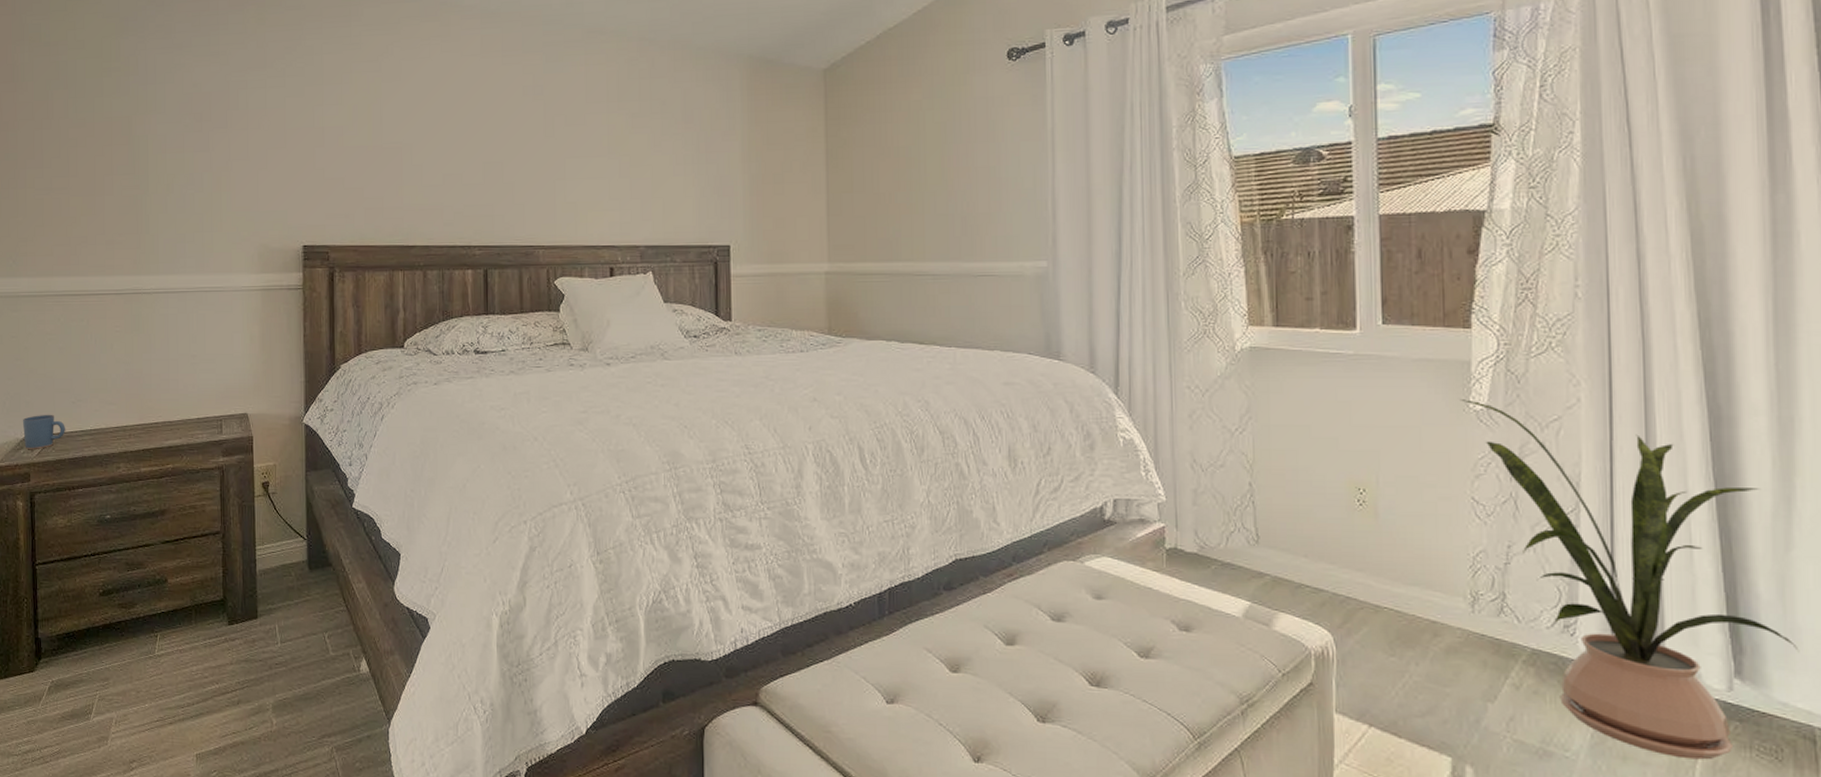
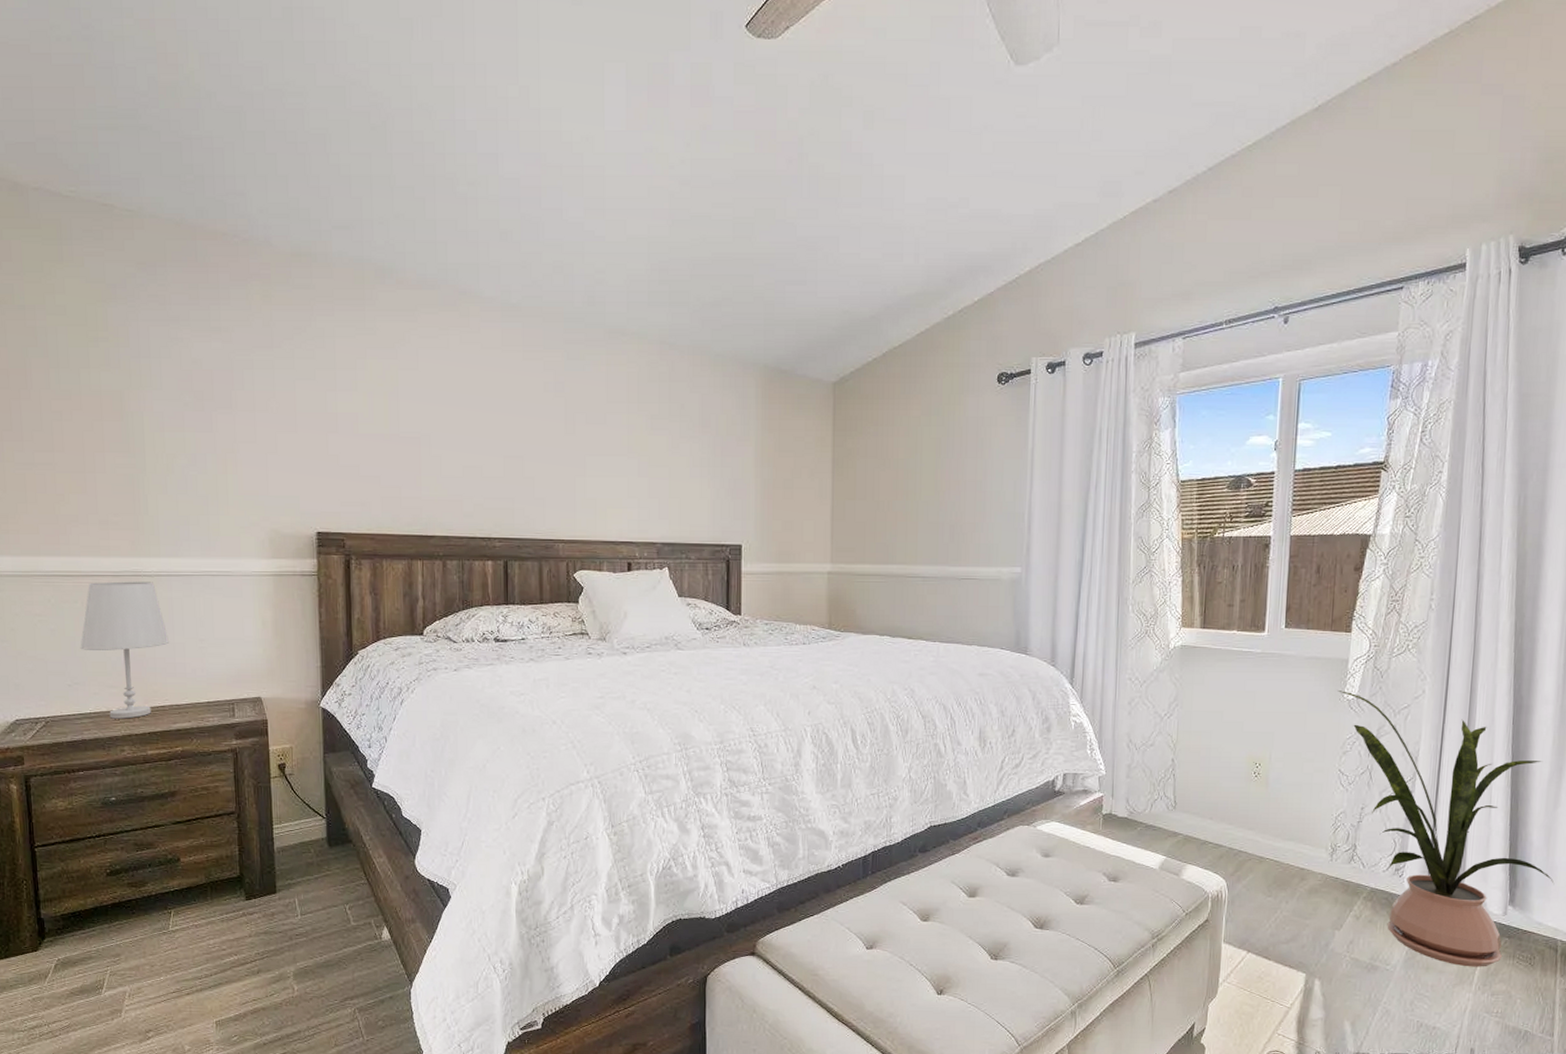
mug: present [22,414,65,450] -> none [12,697,62,733]
table lamp: none [84,299,164,436] -> present [80,581,169,719]

